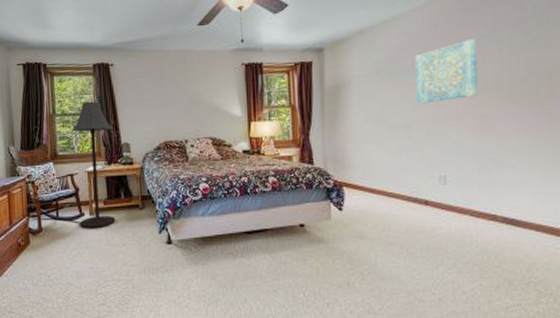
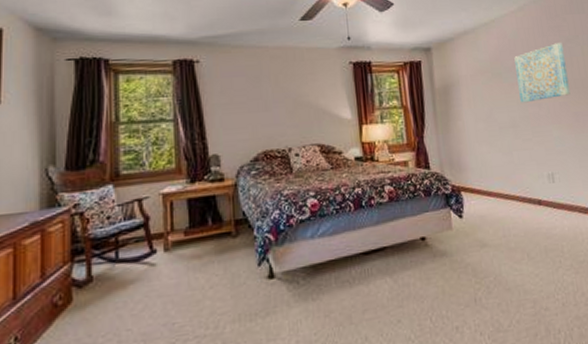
floor lamp: present [72,101,116,229] -> none [141,104,201,271]

